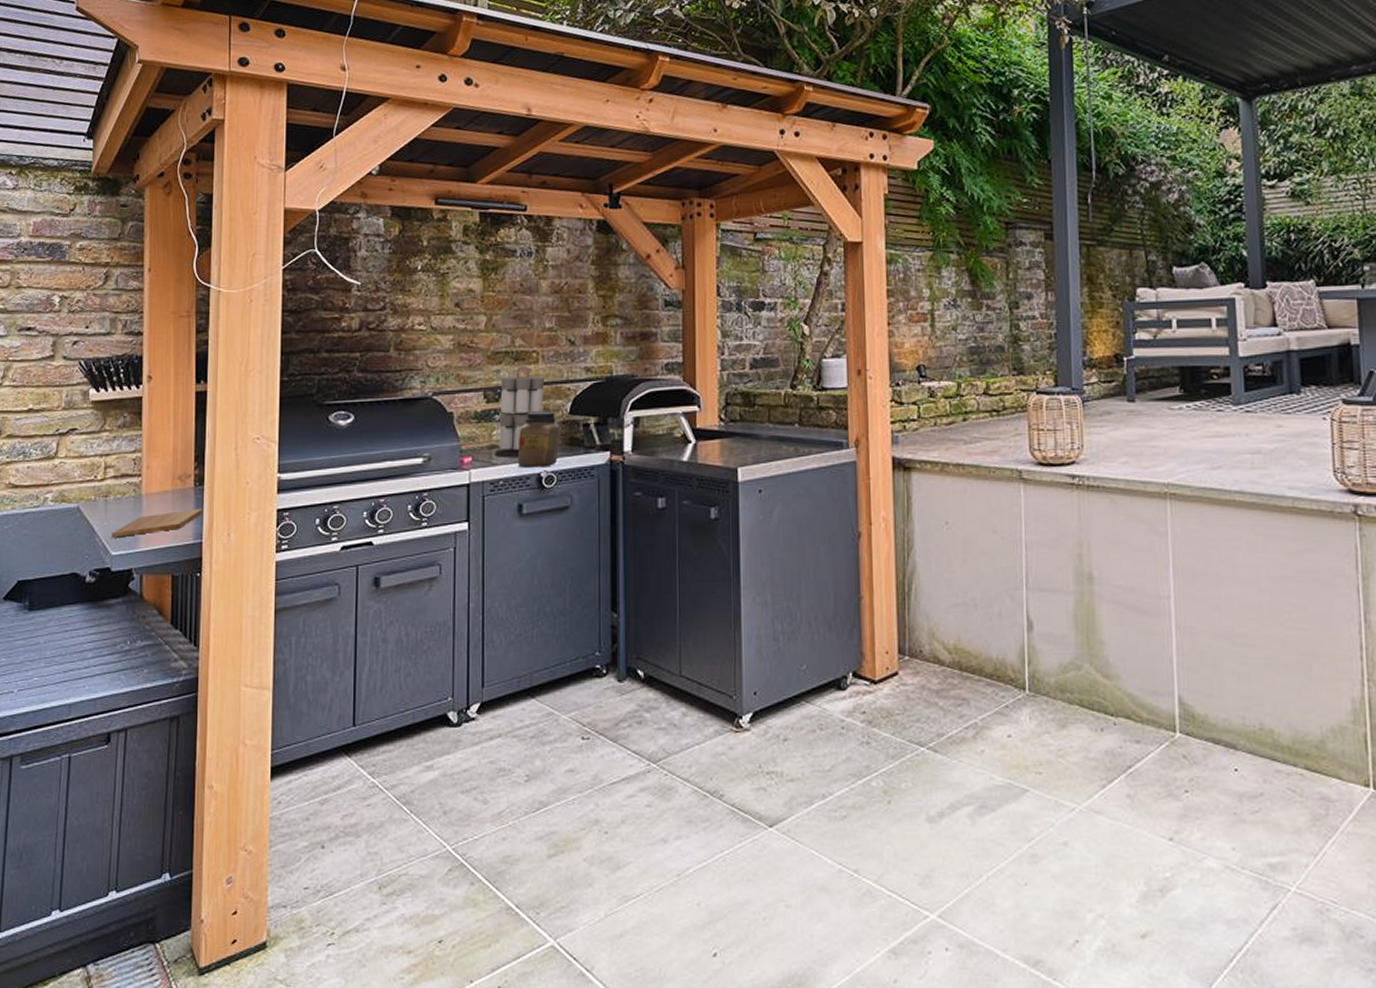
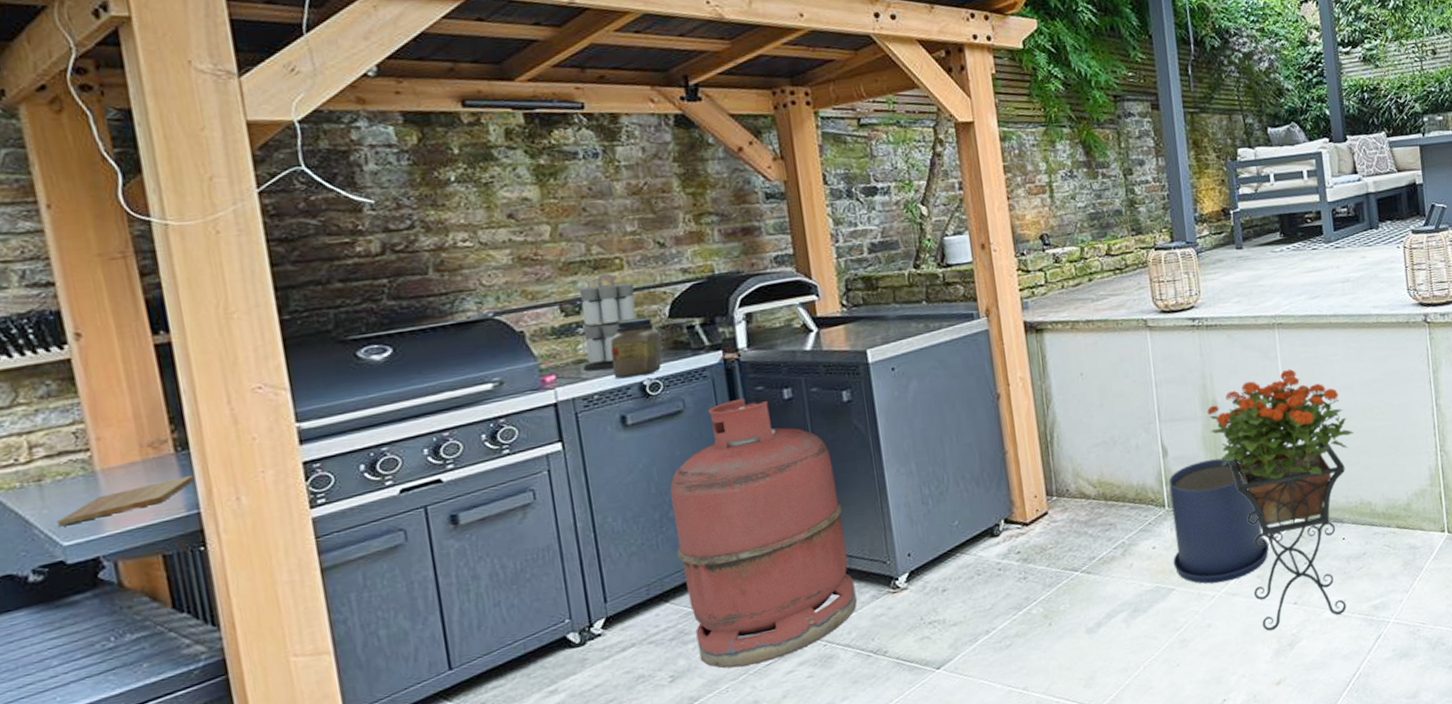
propane tank: none [548,501,700,780] -> present [670,397,857,668]
planter: none [1029,643,1144,794] -> present [1168,458,1270,584]
potted flower: none [1080,549,1256,868] -> present [1206,369,1354,632]

